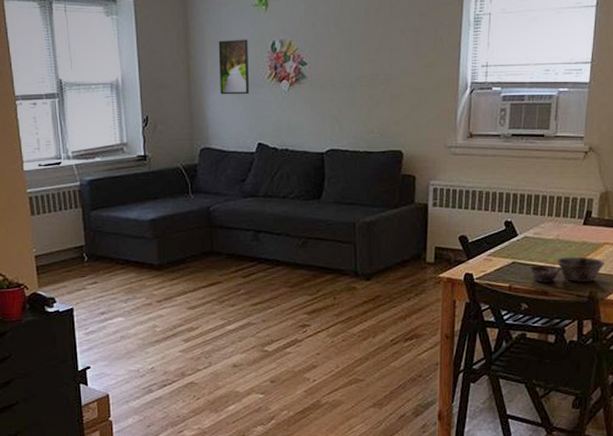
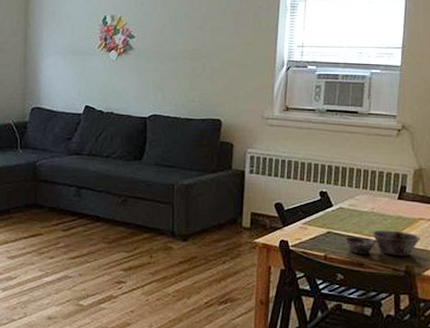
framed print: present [218,39,249,95] -> none [53,13,82,62]

